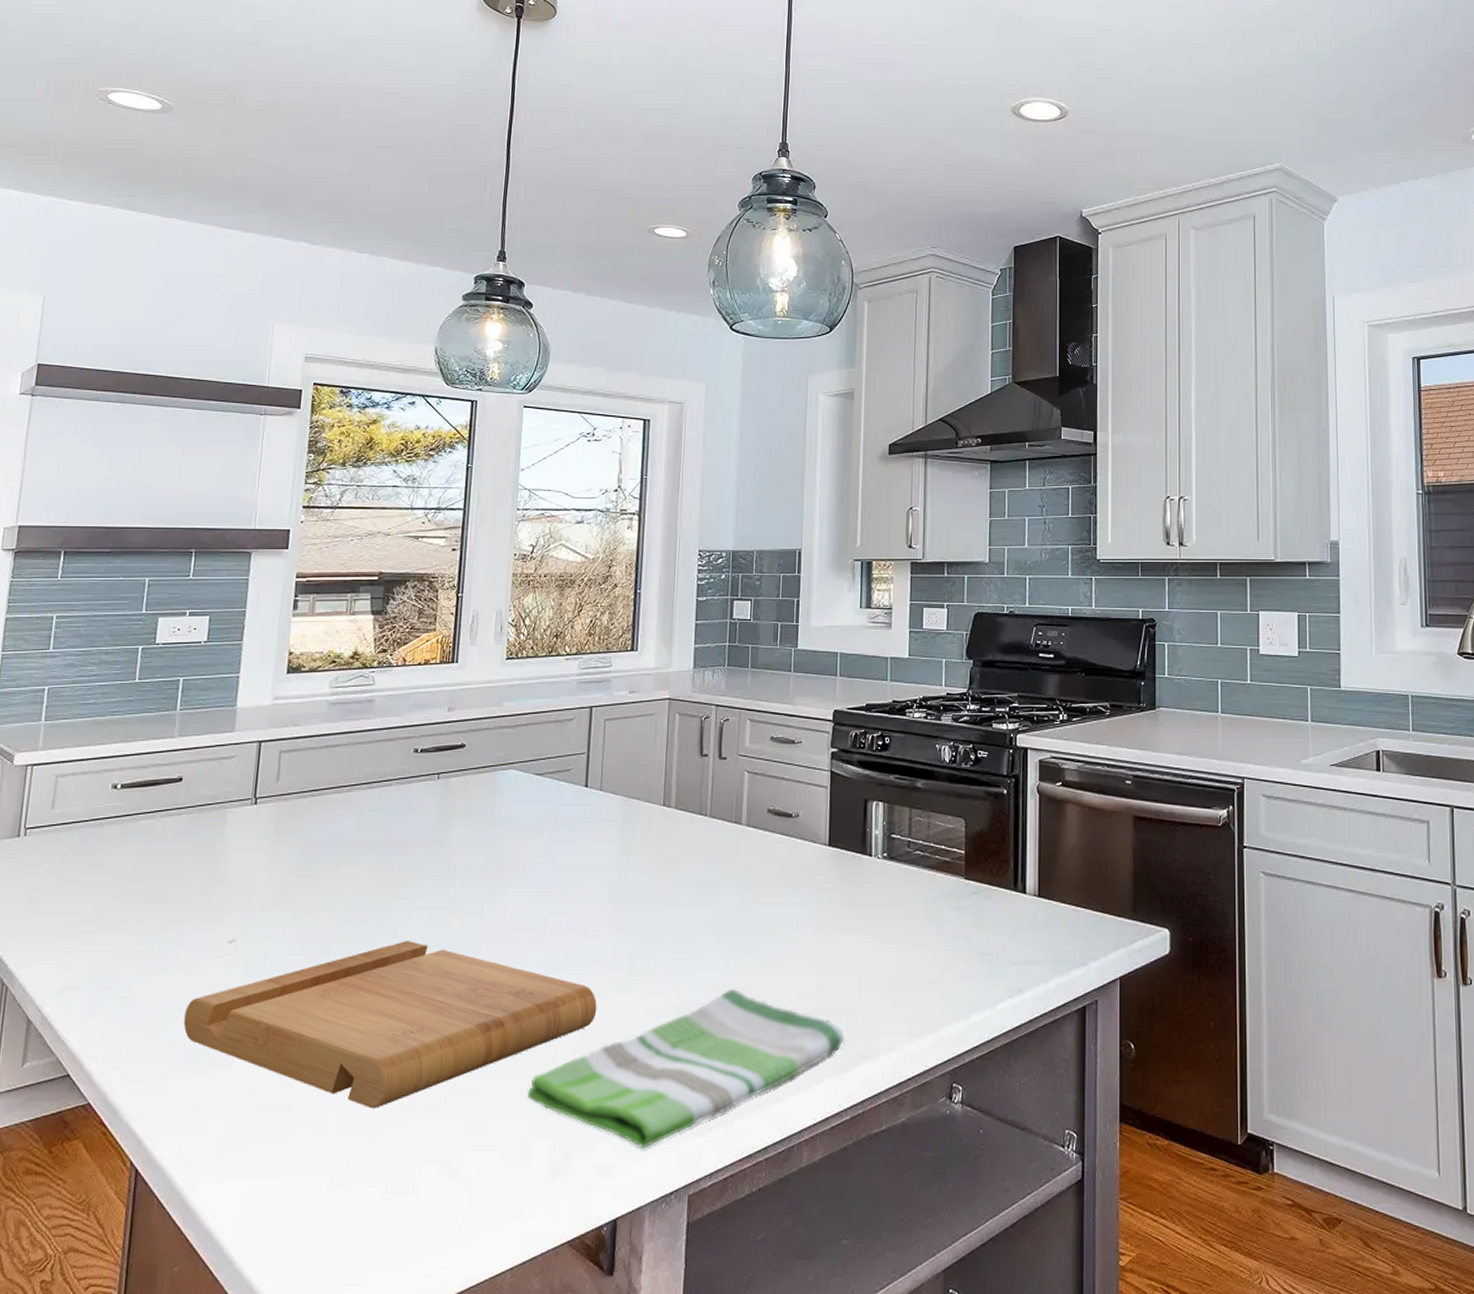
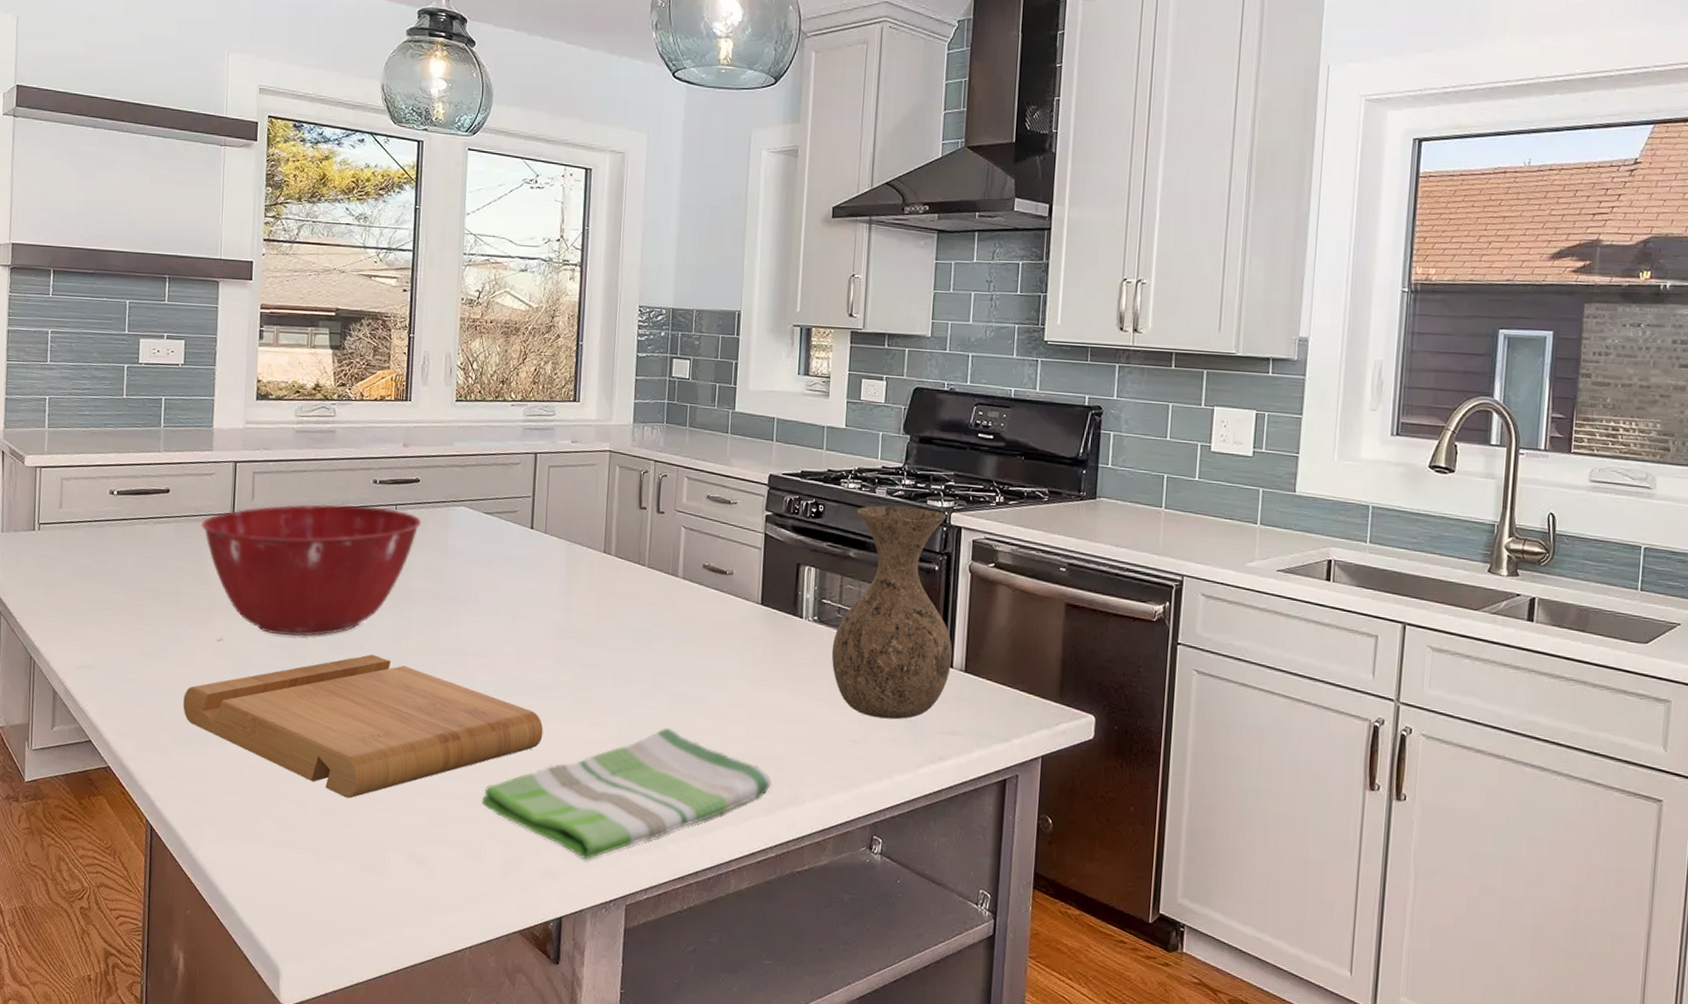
mixing bowl: none [216,777,466,929] -> present [201,504,422,637]
vase: none [902,731,1025,955] -> present [831,505,952,720]

